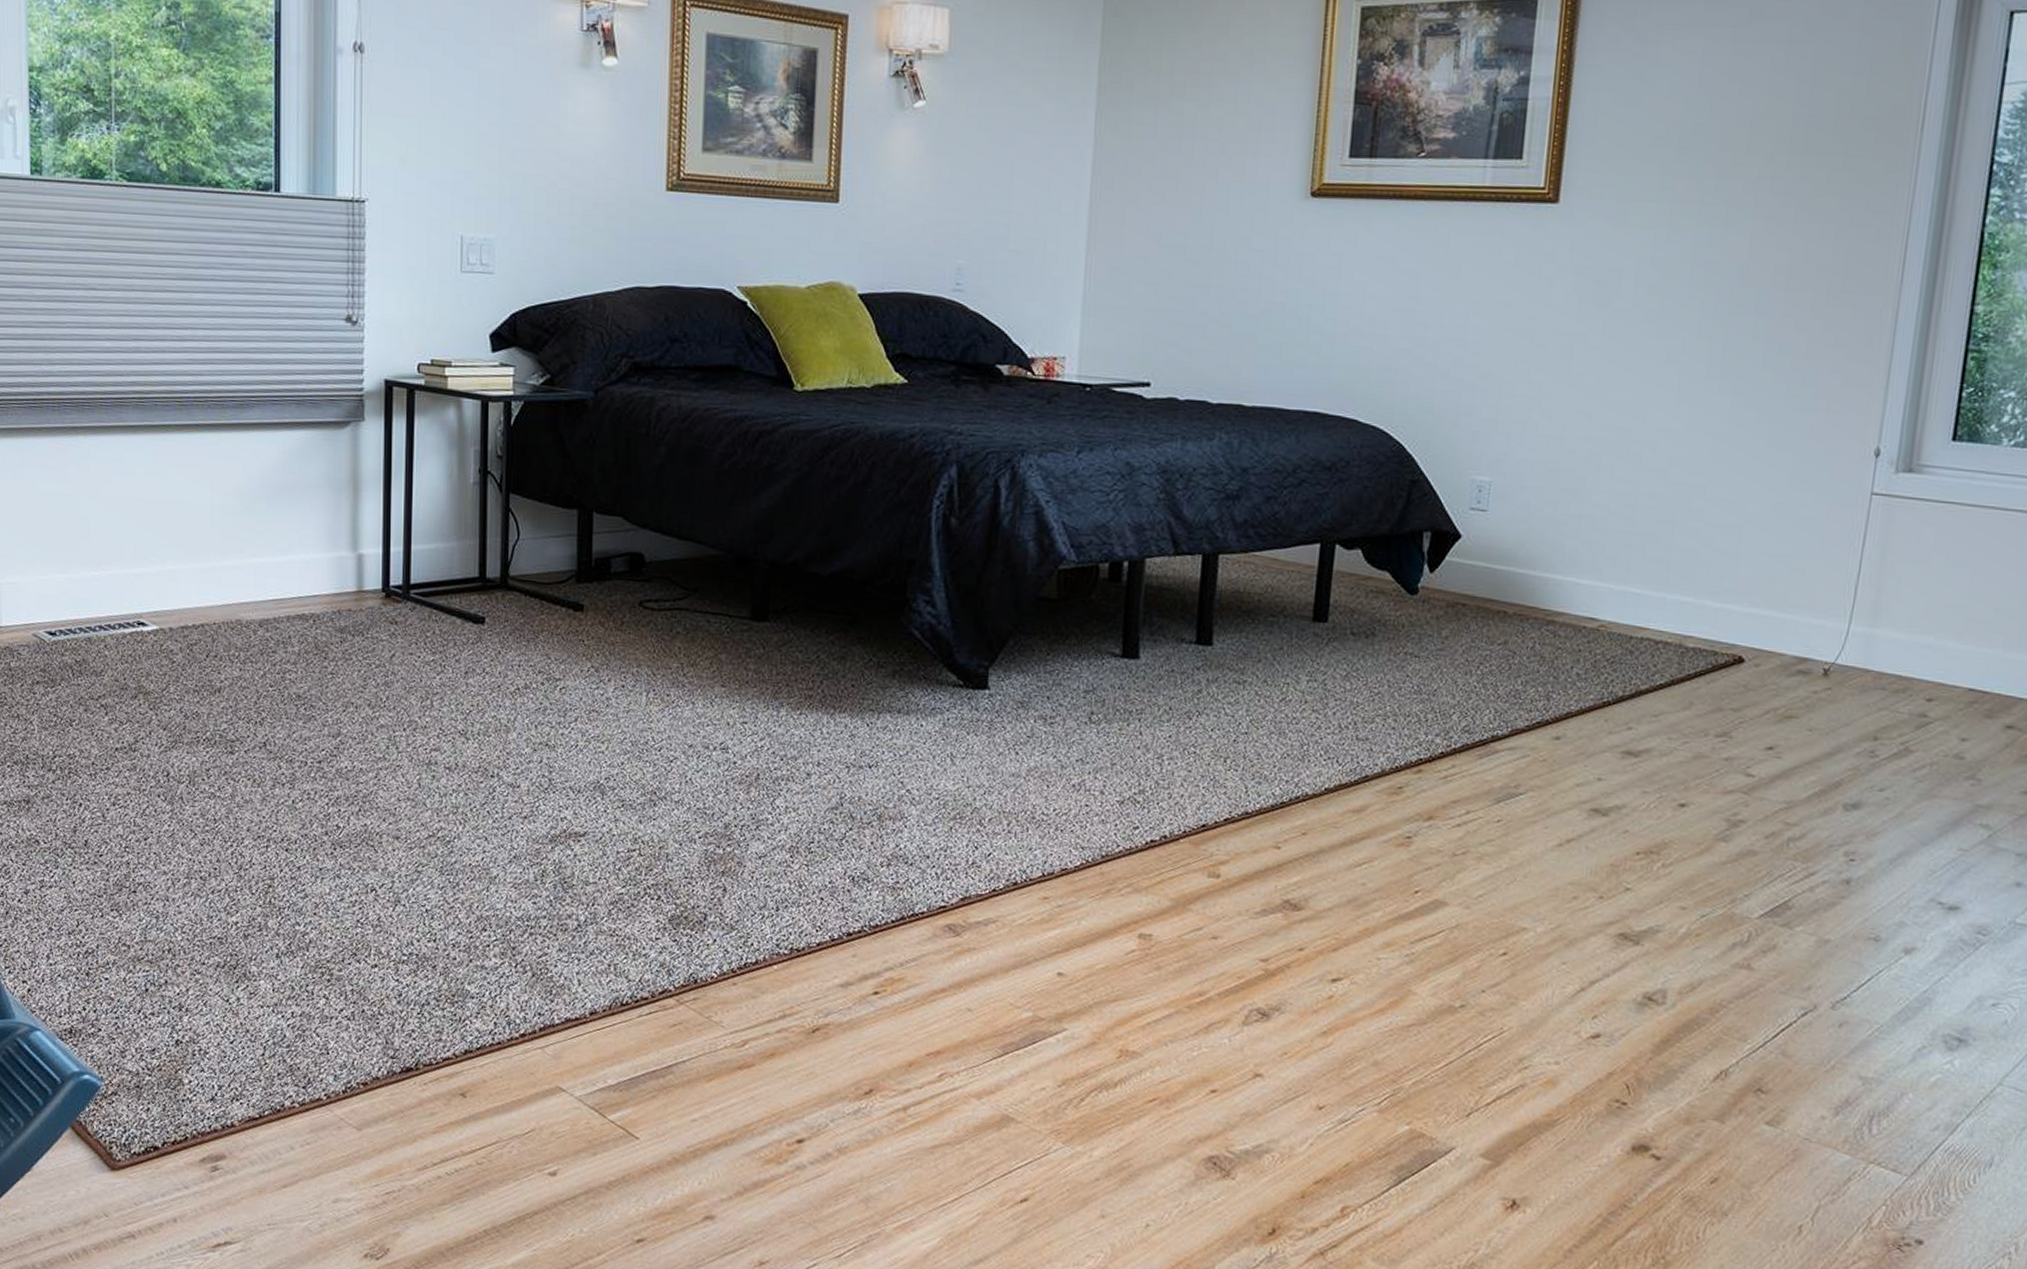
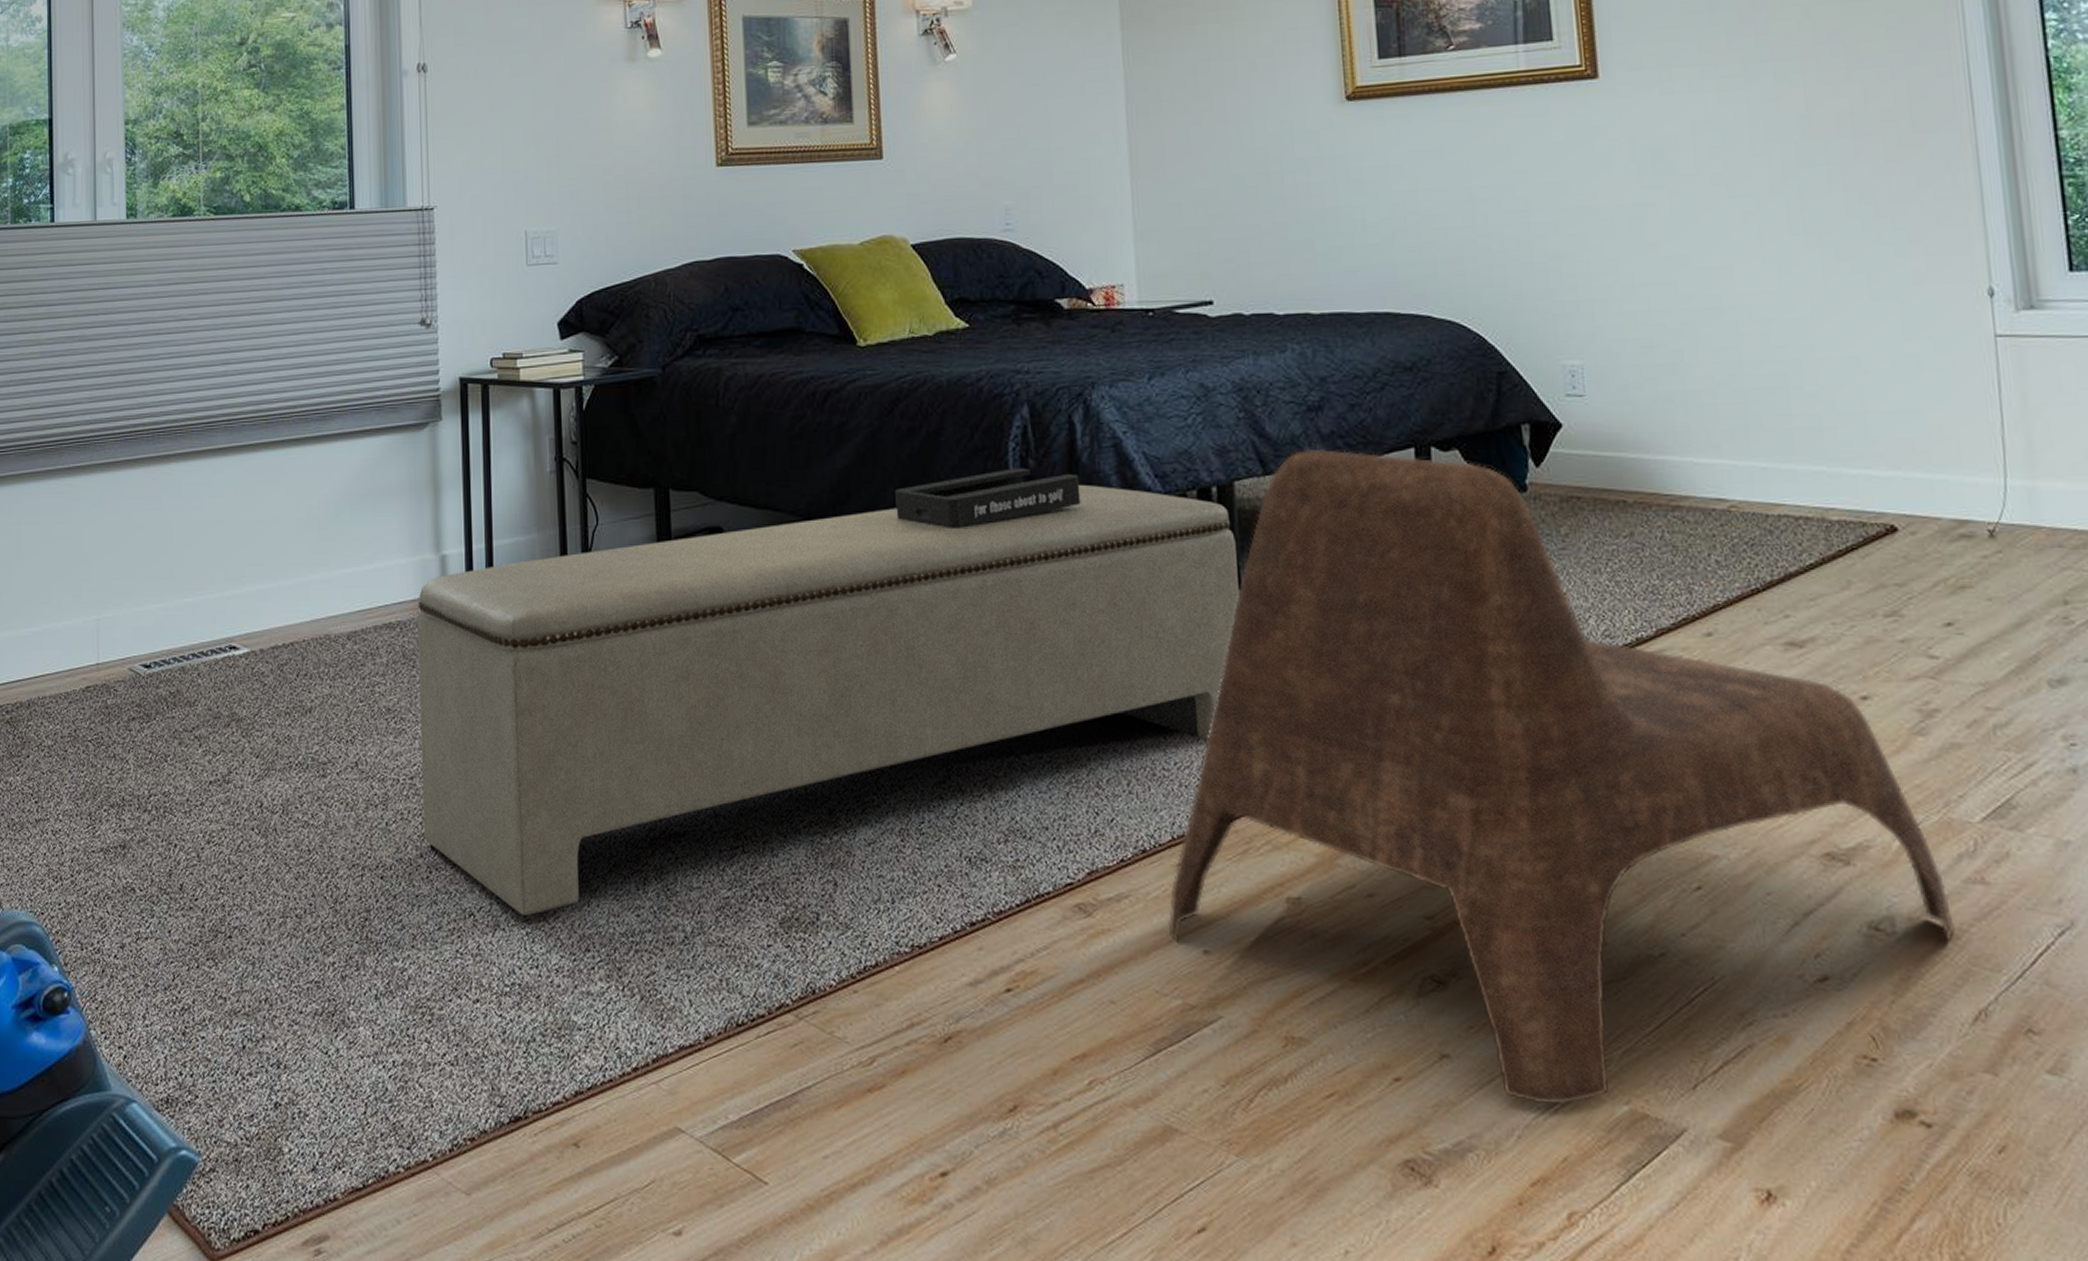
bench: none [329,548,1139,895] -> present [417,485,1240,915]
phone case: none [816,525,998,577] -> present [895,468,1081,528]
lounge chair: none [1028,534,1717,1121] -> present [1167,448,1955,1104]

